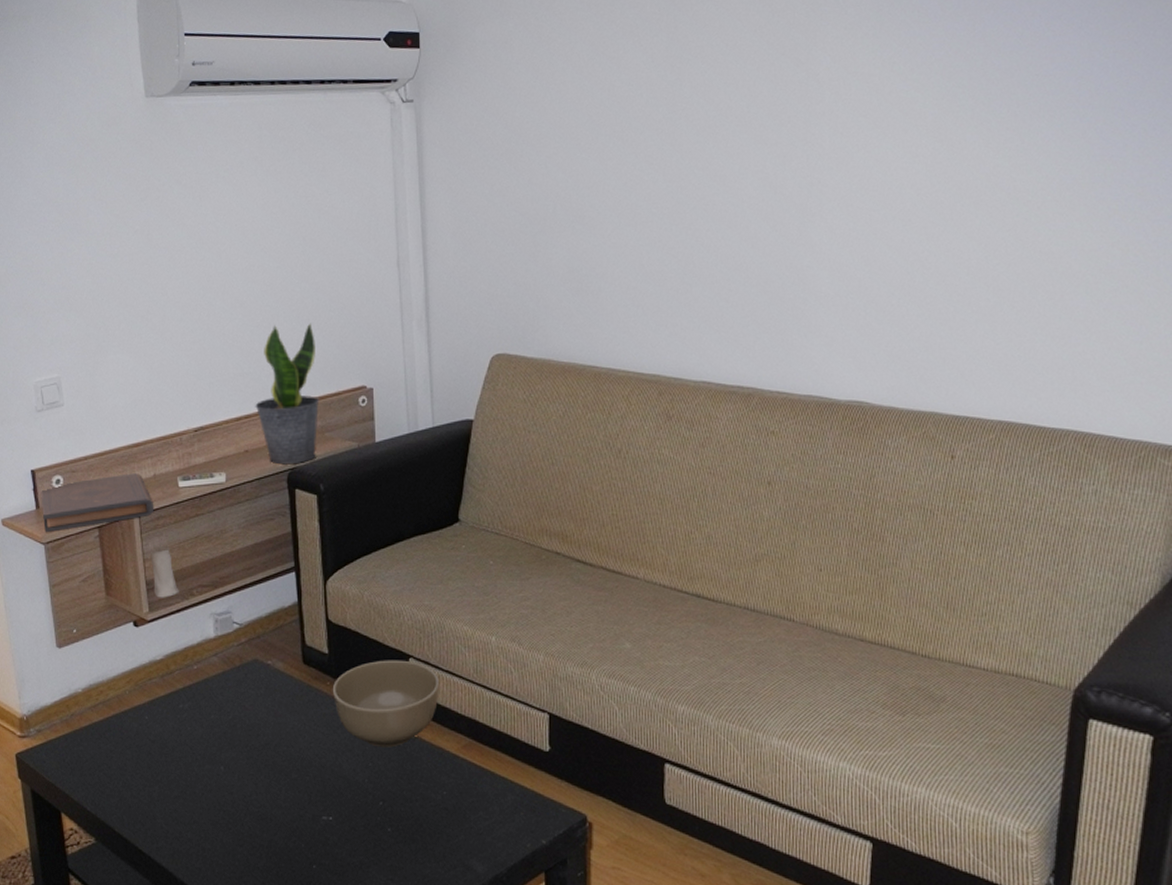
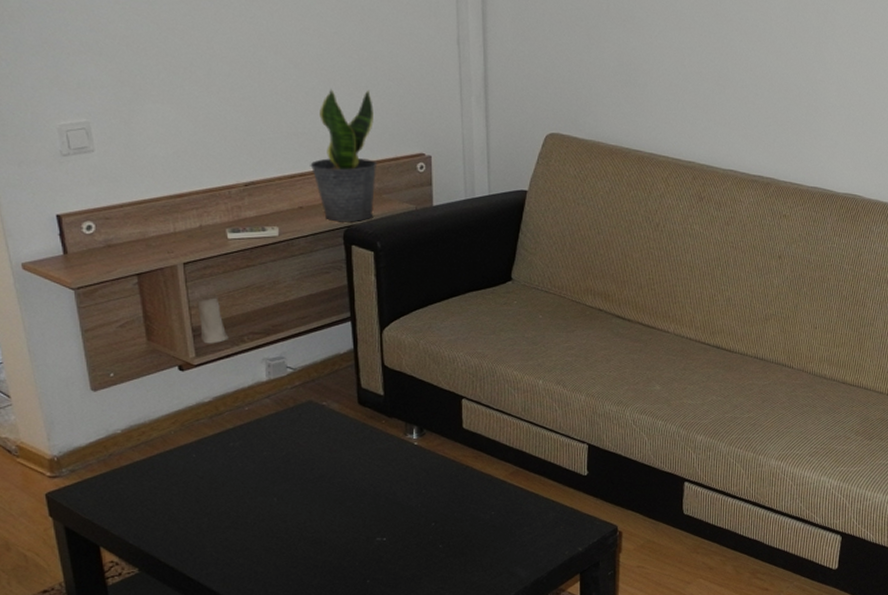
book: present [41,473,154,533] -> none [69,223,201,279]
bowl: present [332,660,440,748] -> none [387,400,491,476]

